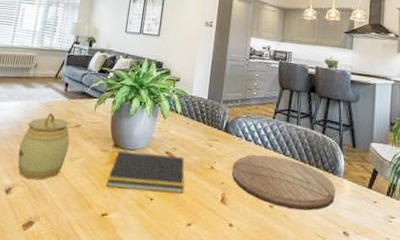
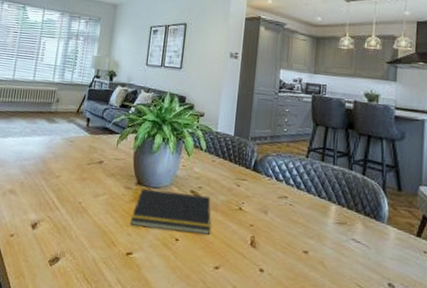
jar: present [18,112,70,180] -> none [42,147,93,216]
cutting board: present [231,154,335,211] -> none [261,196,378,259]

